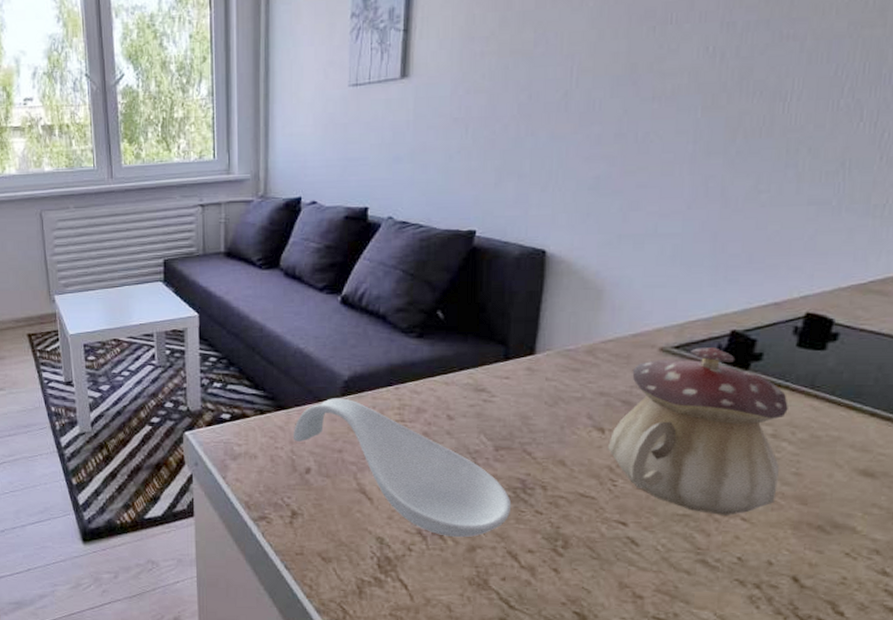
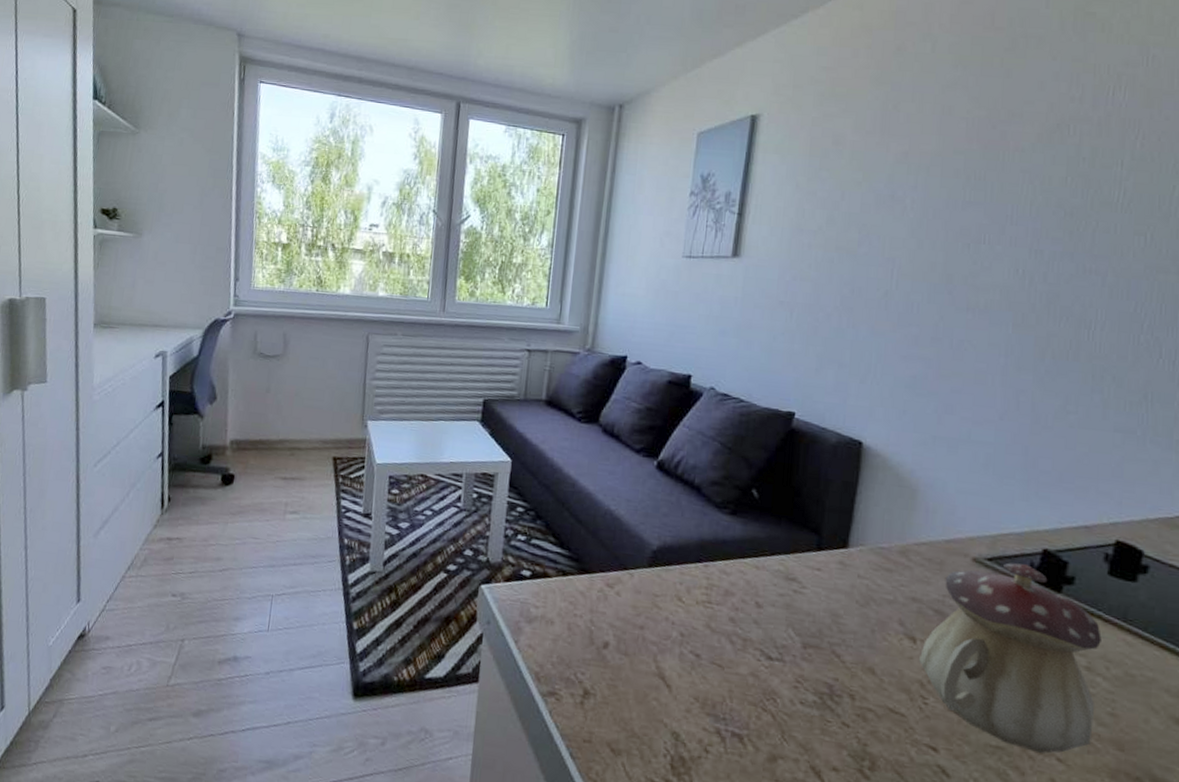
spoon rest: present [292,398,512,537] -> none [593,567,818,745]

